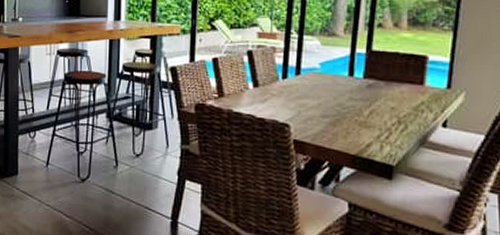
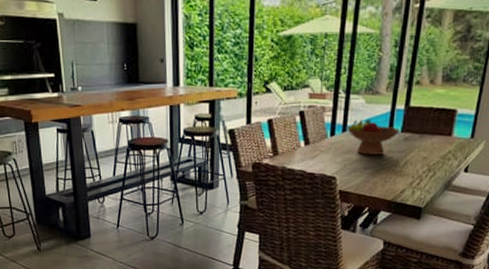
fruit bowl: none [300,63,363,102] -> present [346,120,401,155]

